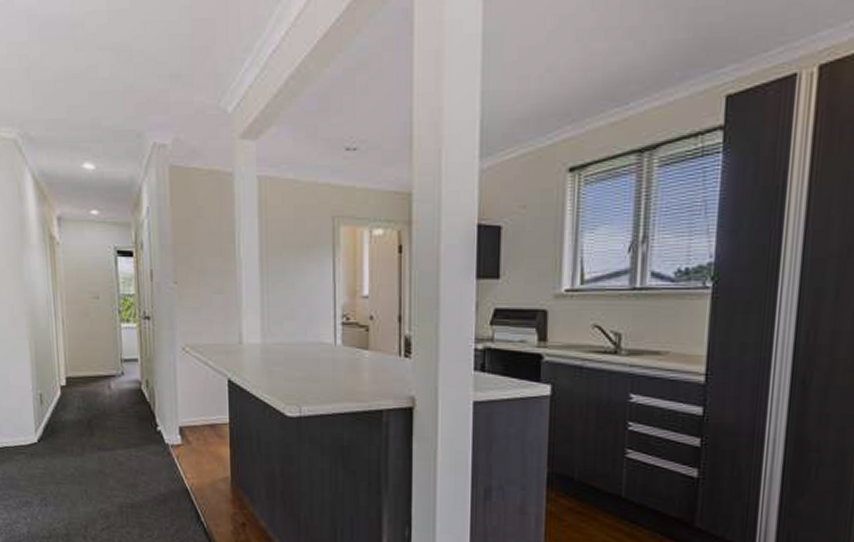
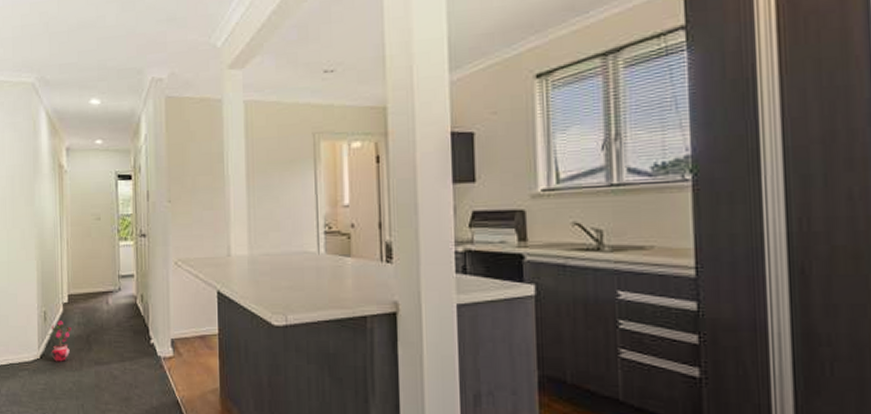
potted plant: none [44,404,71,447] -> present [47,320,72,362]

